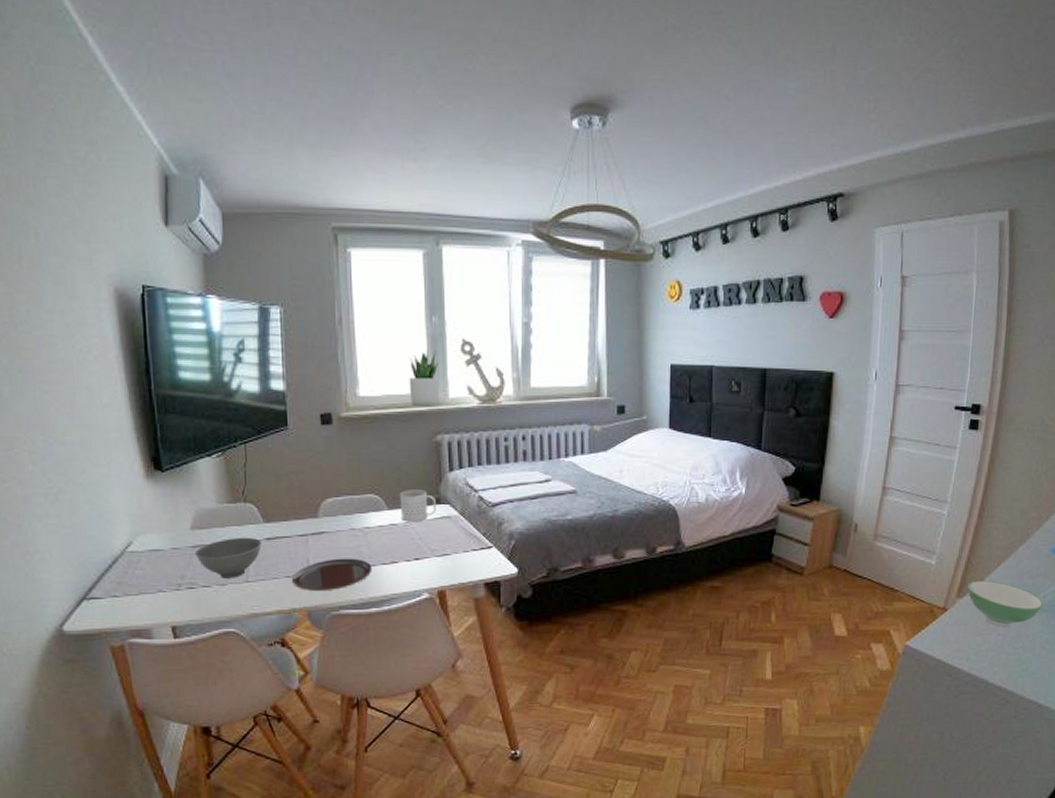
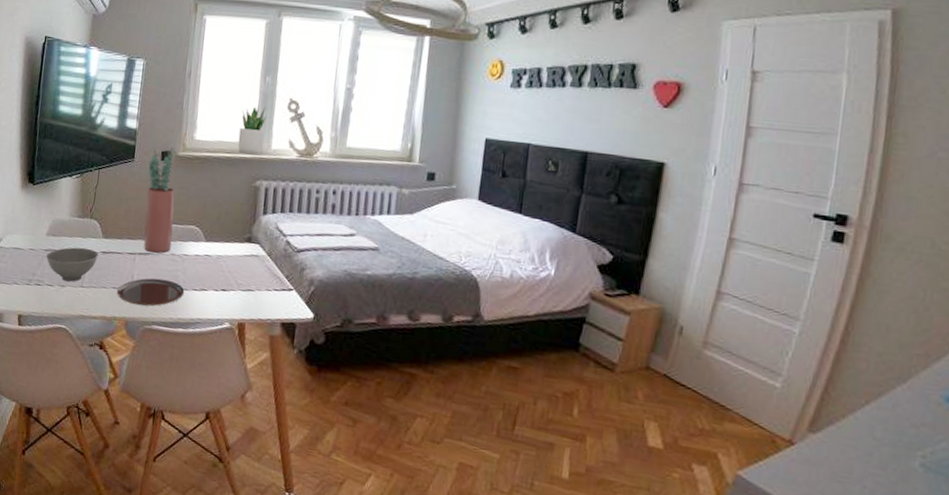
vase: none [306,408,350,530] -> present [143,147,176,253]
mug: present [399,490,436,522] -> none [215,226,248,257]
bowl: present [967,580,1044,628] -> none [822,415,932,482]

